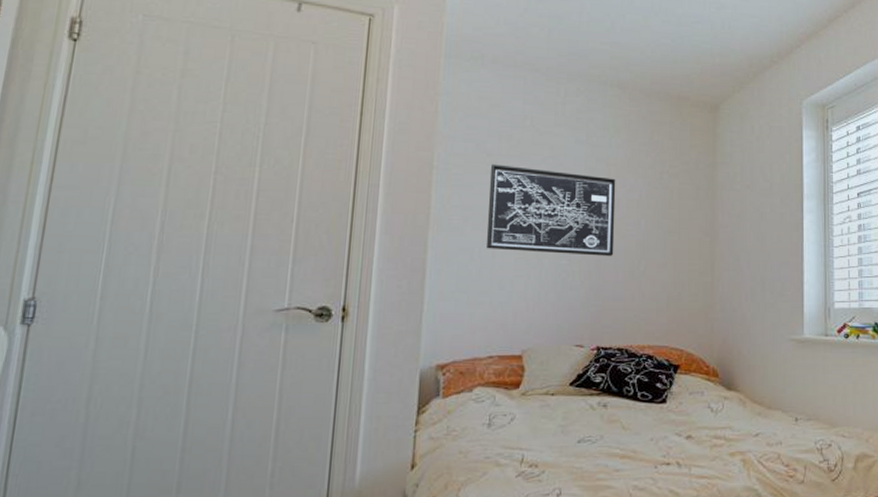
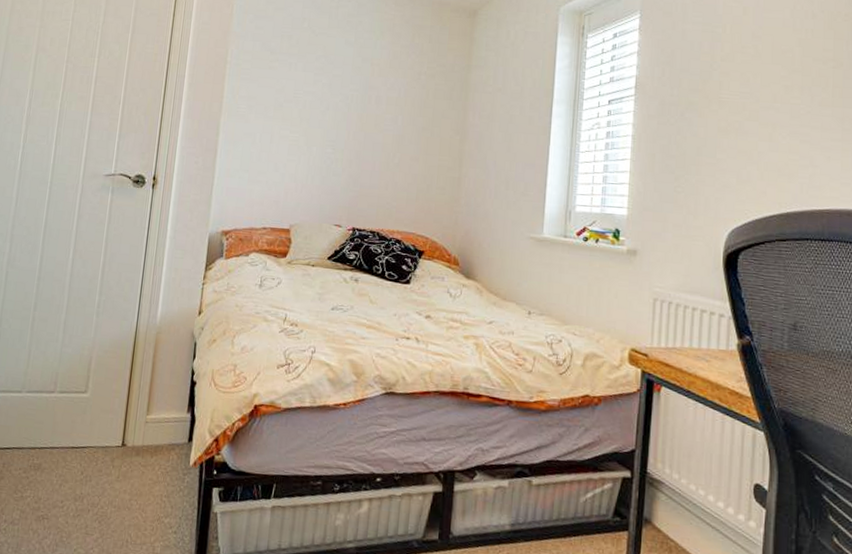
wall art: present [485,164,616,256] -> none [265,61,379,148]

